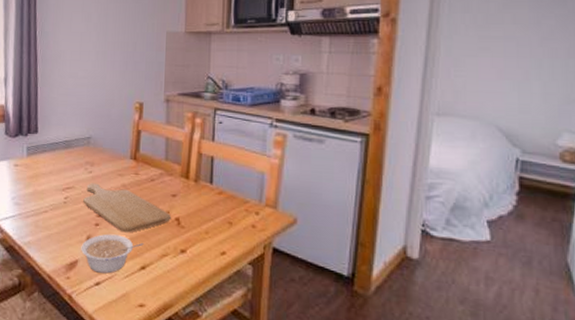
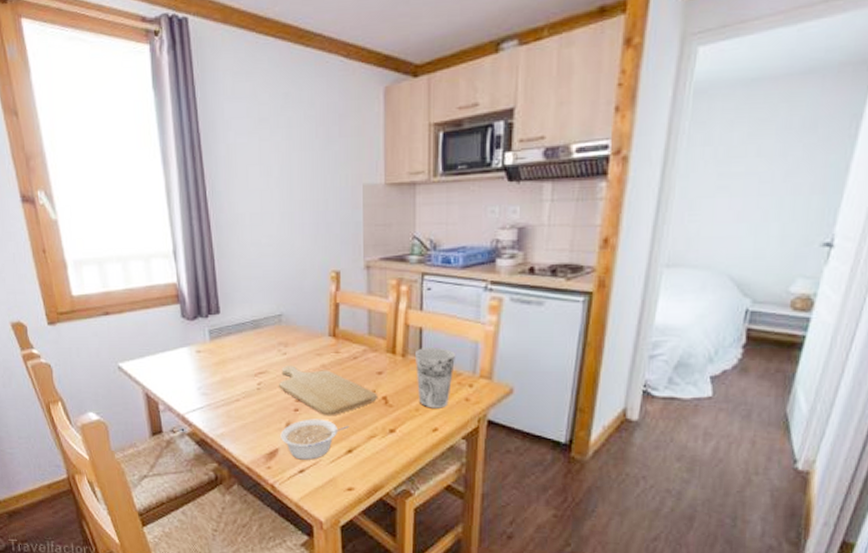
cup: none [207,175,243,233] -> present [416,348,455,409]

